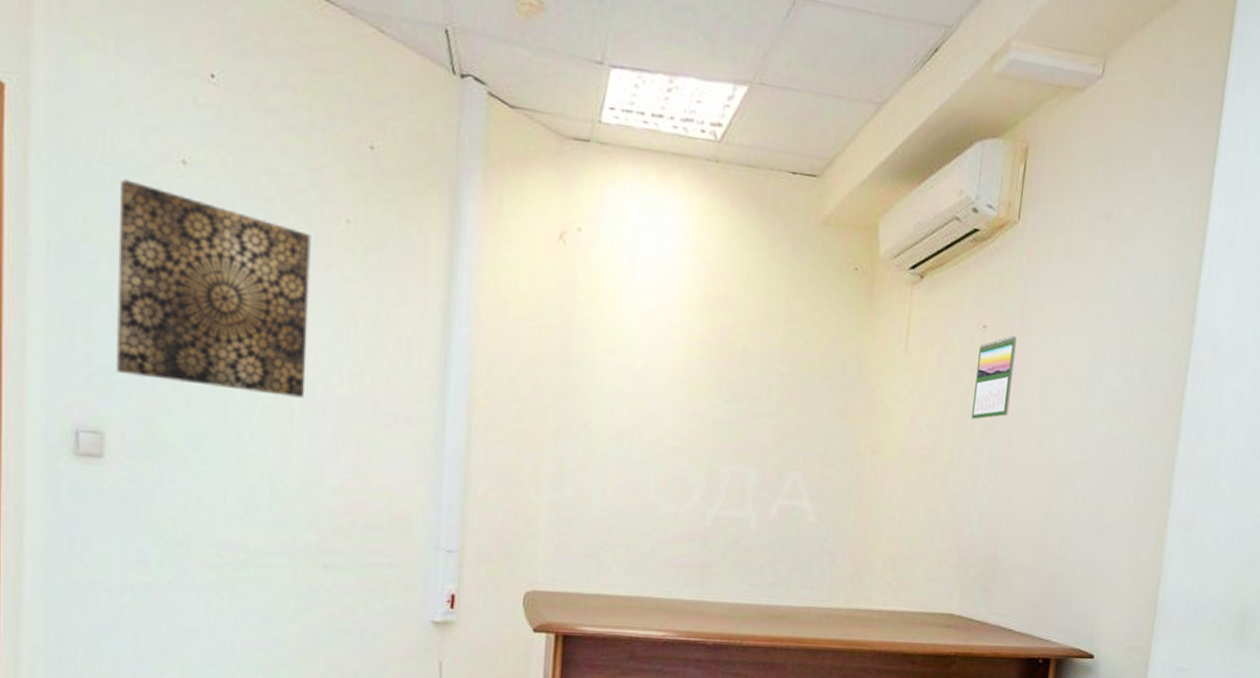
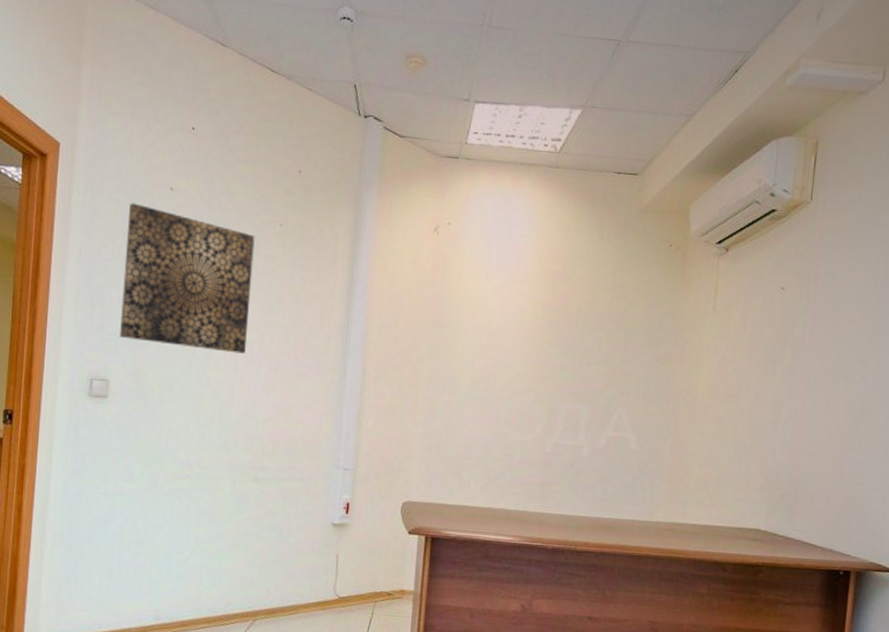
calendar: present [972,335,1017,420] -> none [773,294,812,365]

